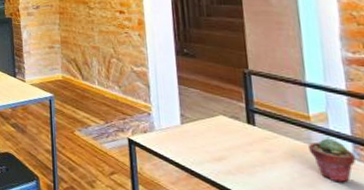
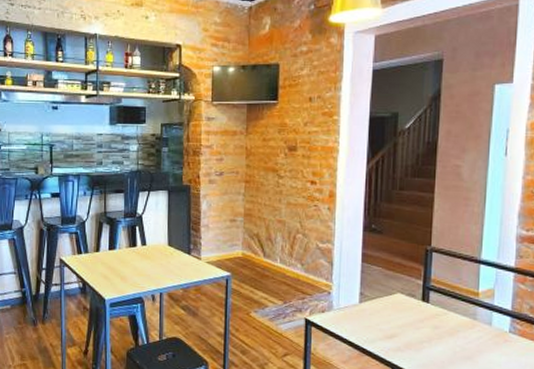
potted succulent: present [309,138,356,183] -> none [473,313,512,355]

